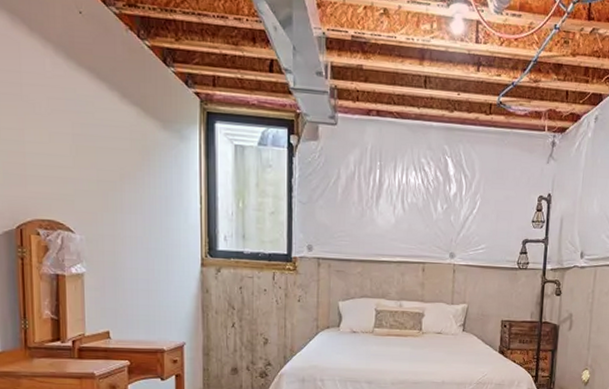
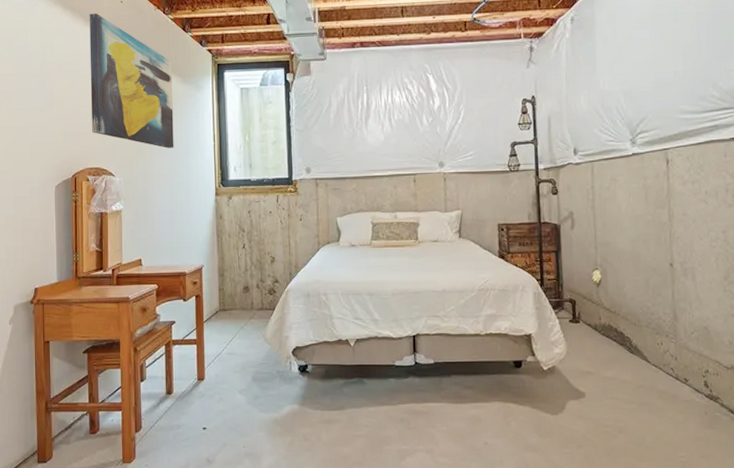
wall art: none [35,20,151,206] -> present [89,13,174,148]

